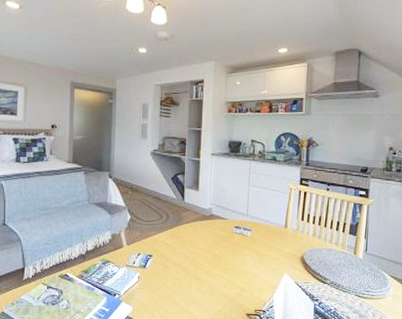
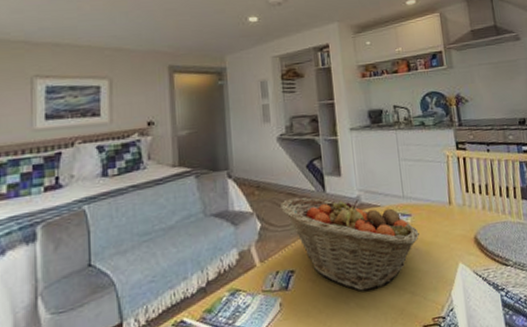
fruit basket: none [147,201,255,280] -> present [280,197,419,291]

